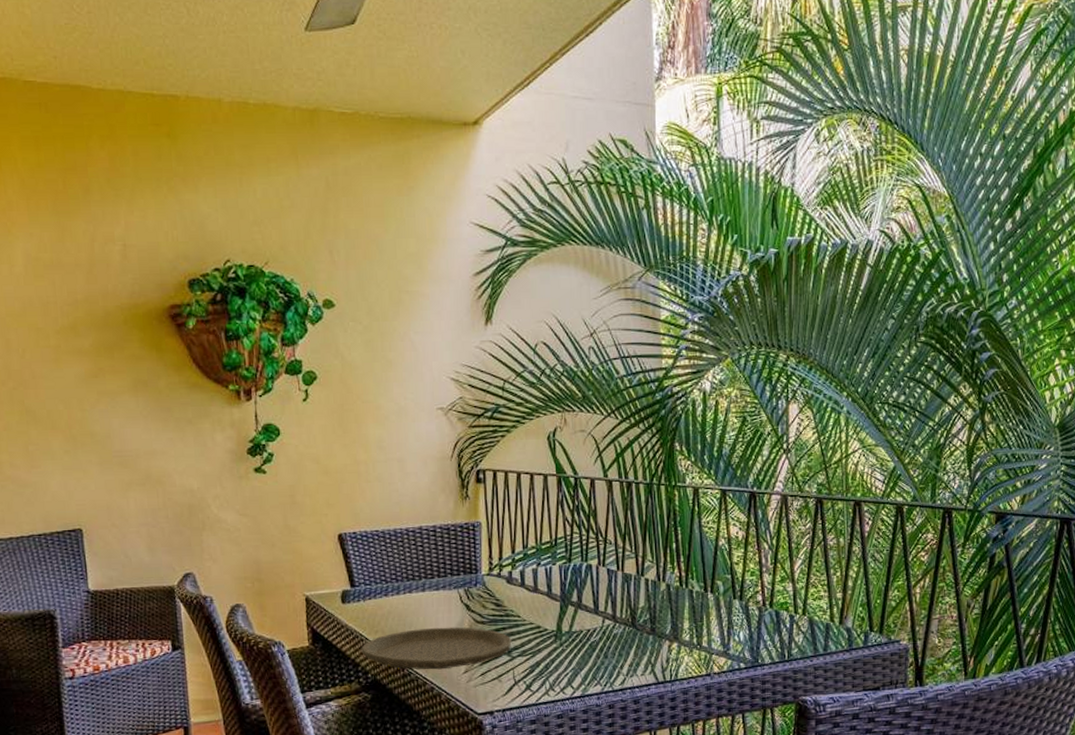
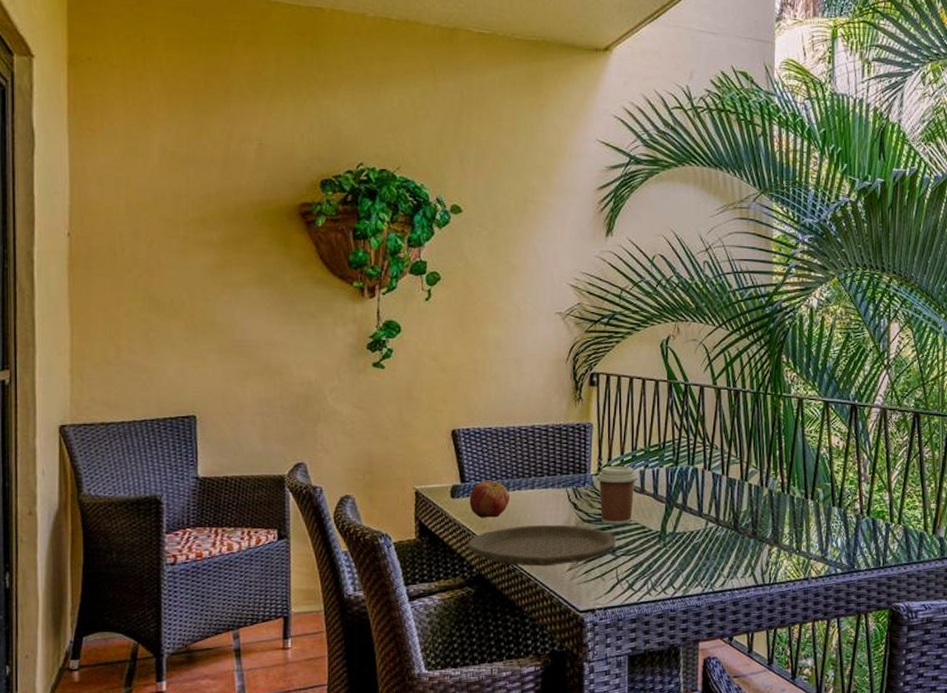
apple: none [360,584,401,622] -> present [469,480,509,518]
coffee cup: none [487,564,531,625] -> present [596,465,639,524]

